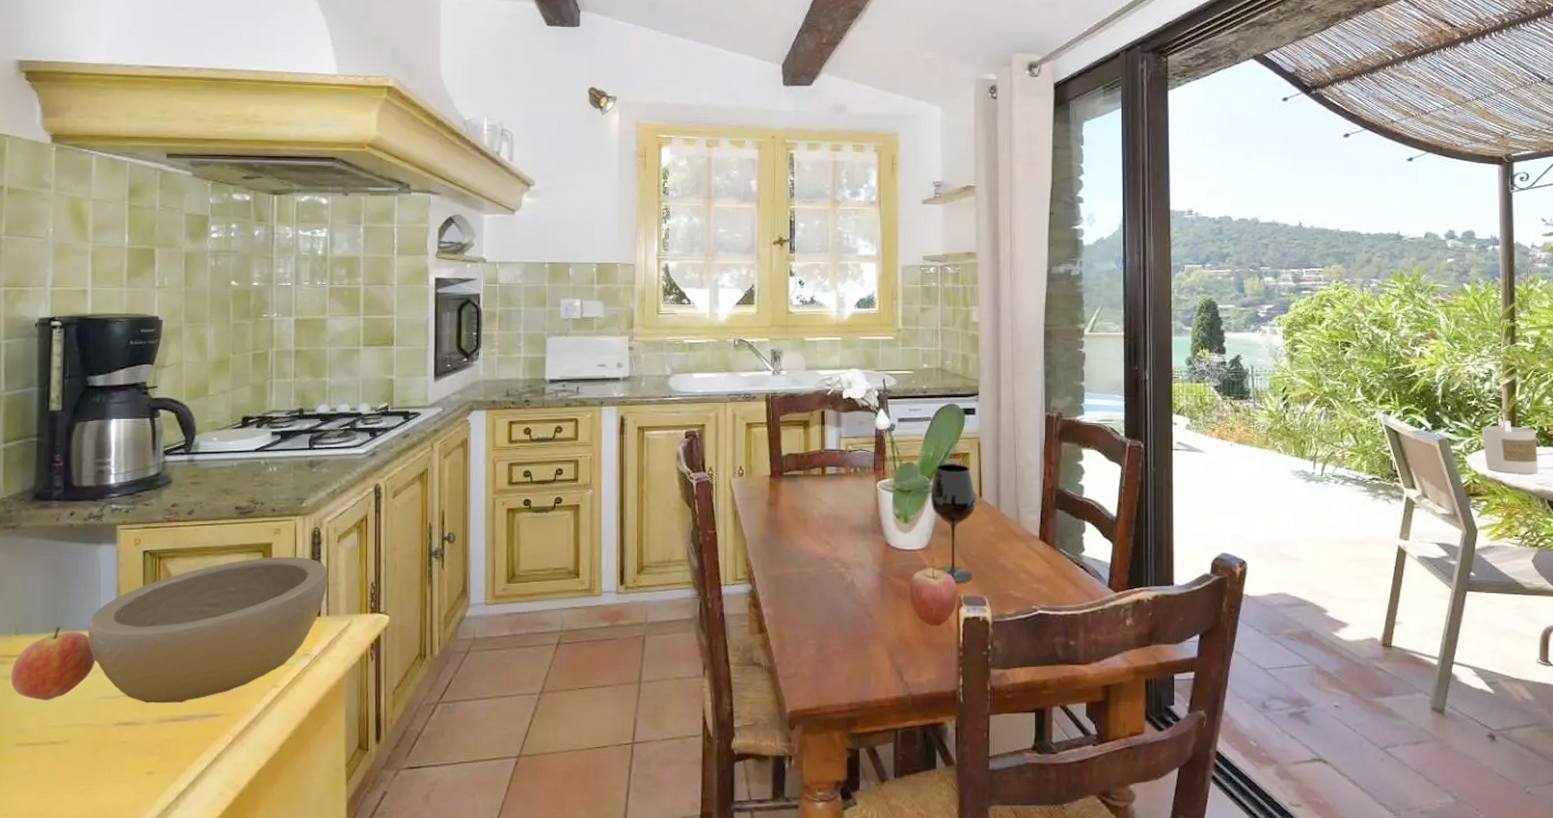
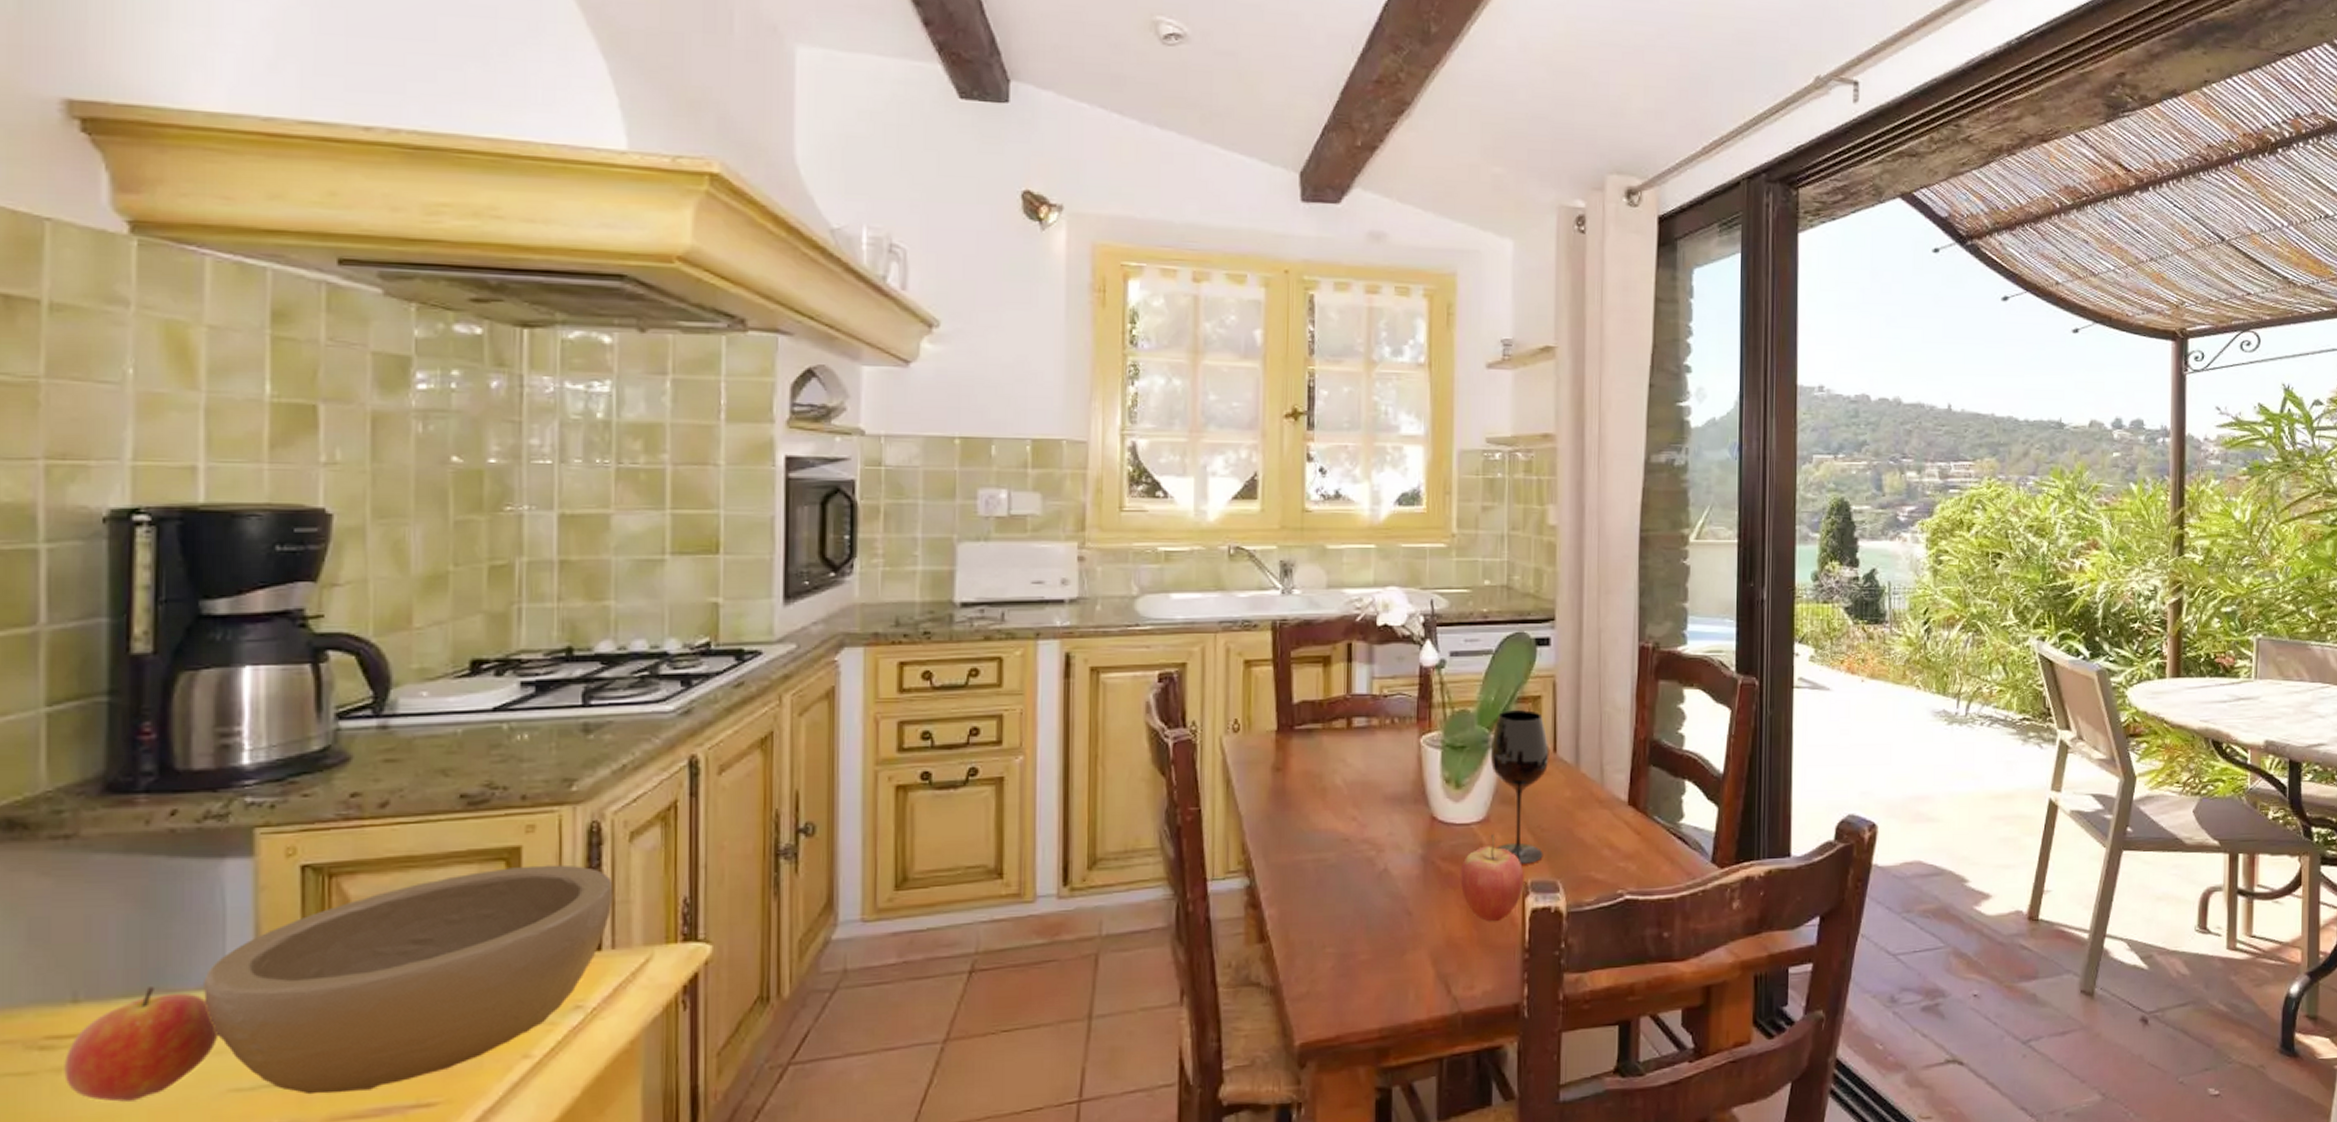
candle: present [1481,420,1539,474] -> none [2144,647,2204,710]

